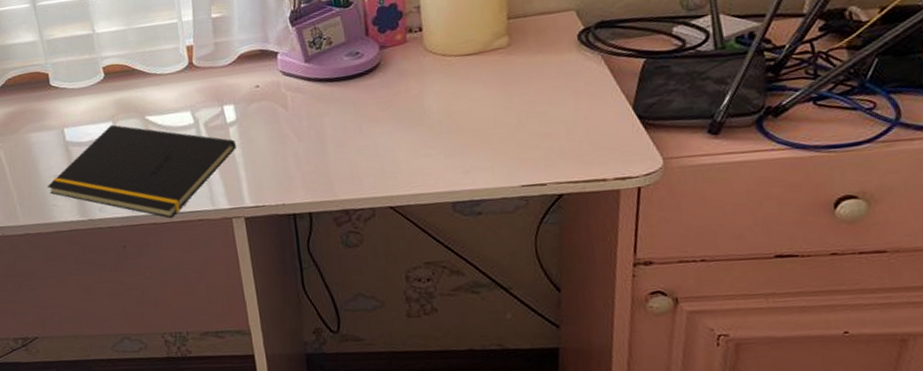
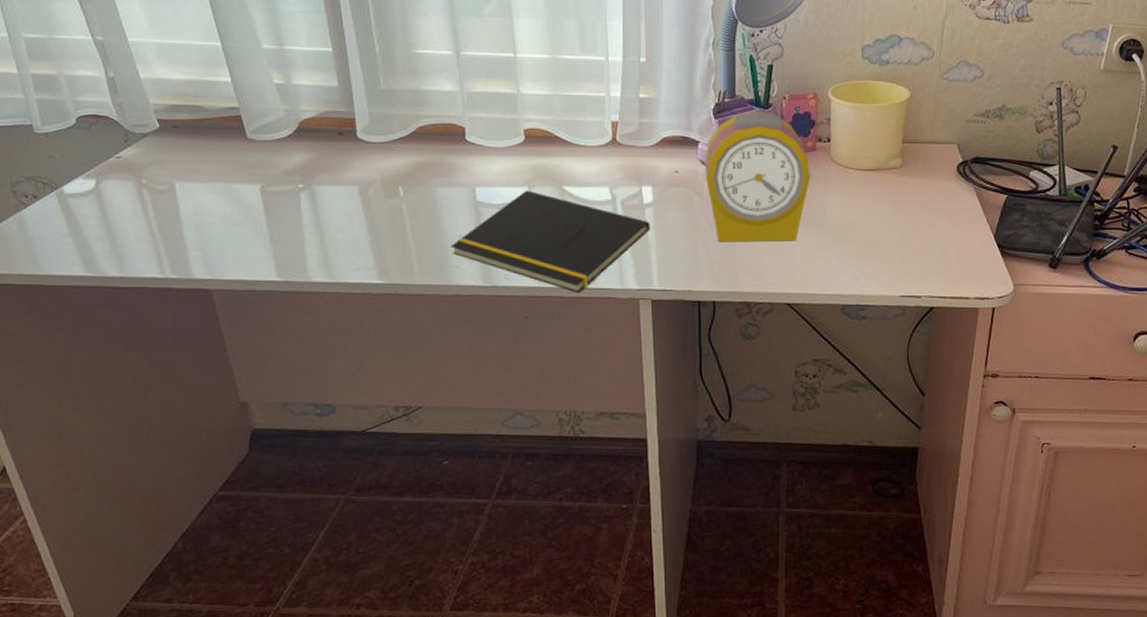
alarm clock: none [285,10,404,152] -> present [704,110,811,242]

